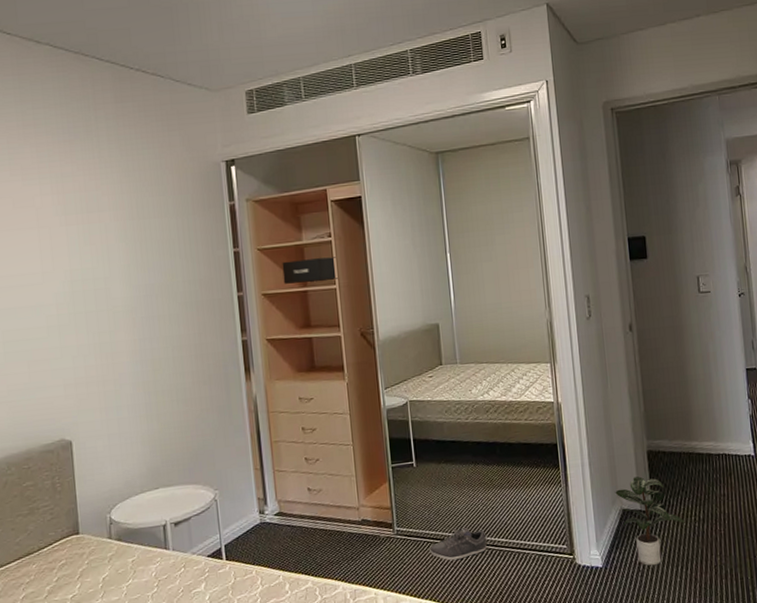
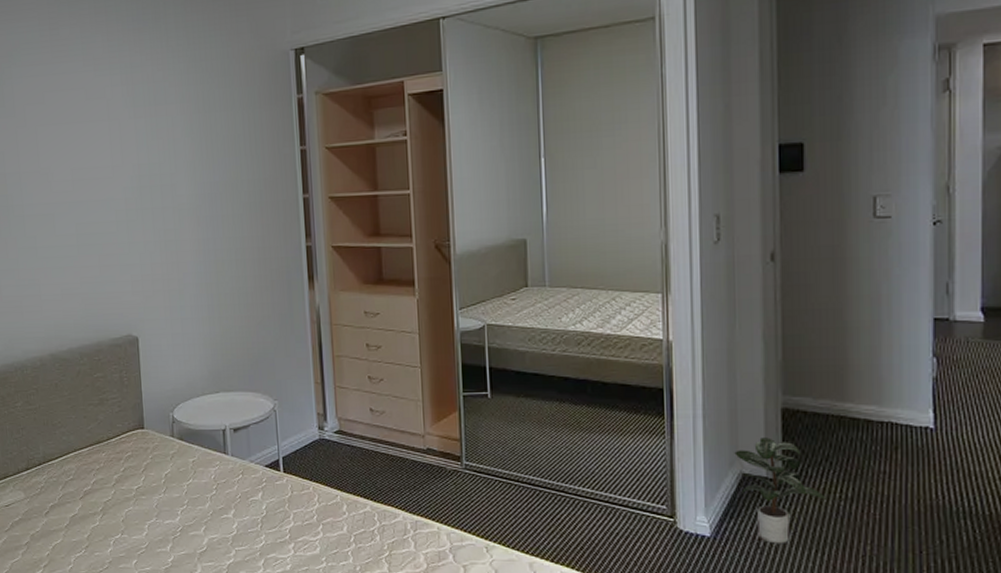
box: present [282,257,338,284] -> none [351,158,412,187]
shoe: present [428,528,487,561] -> none [500,470,568,505]

